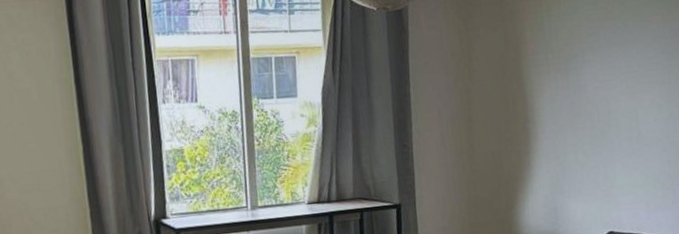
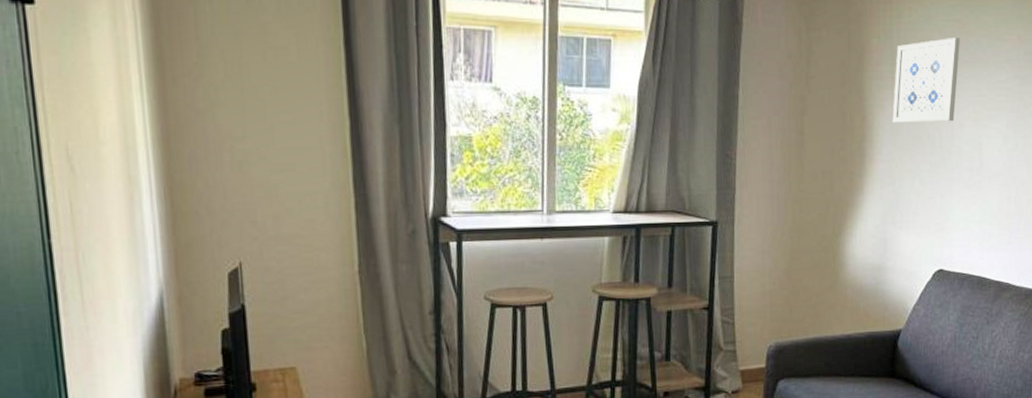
wall art: none [549,23,610,104] -> present [892,38,960,123]

